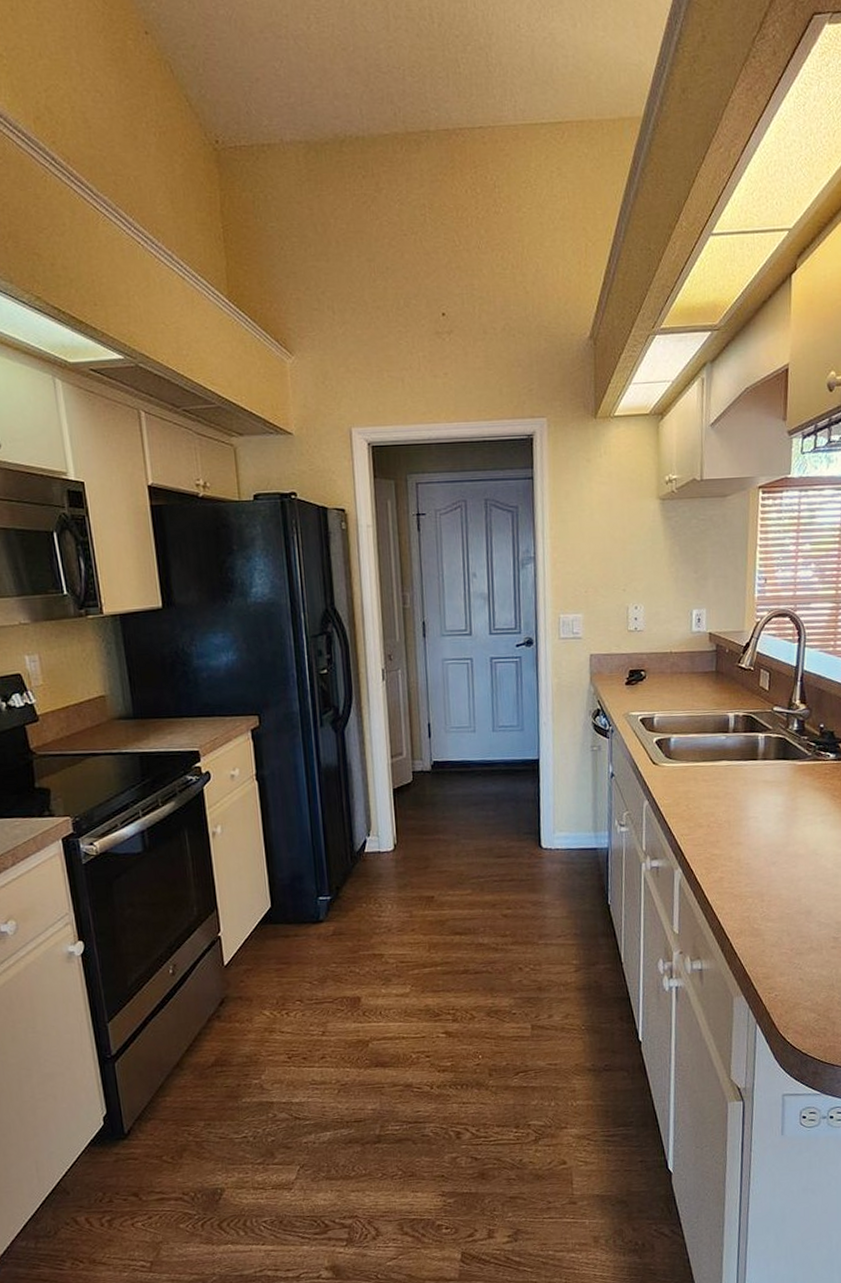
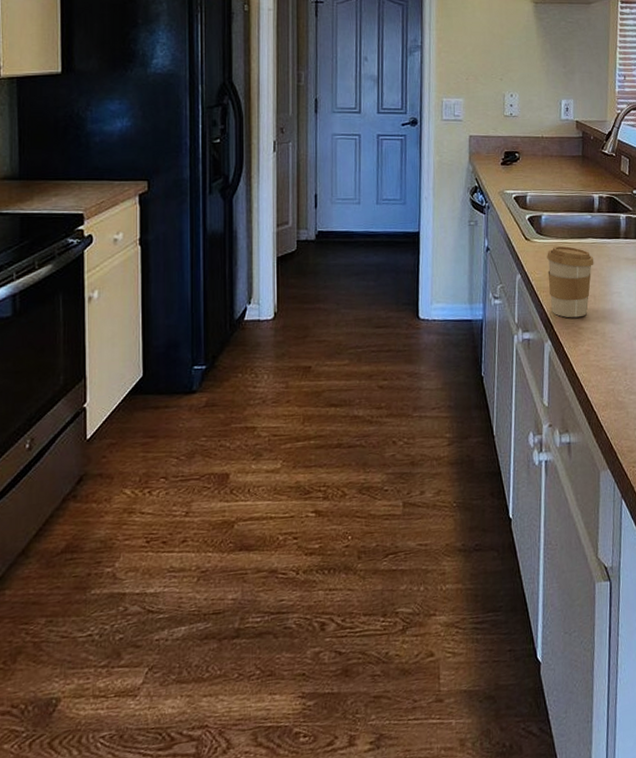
coffee cup: none [676,769,729,845] -> present [547,245,594,318]

